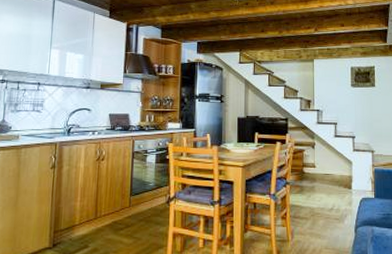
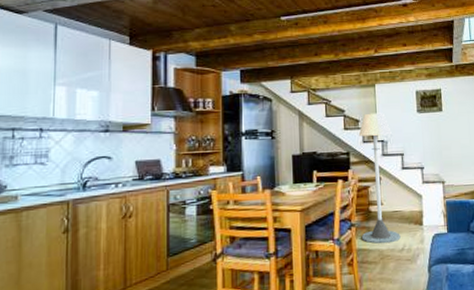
floor lamp: none [295,85,331,203] -> present [358,112,401,245]

